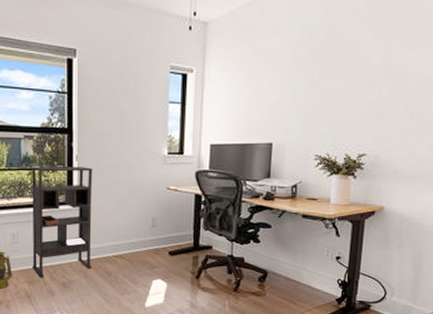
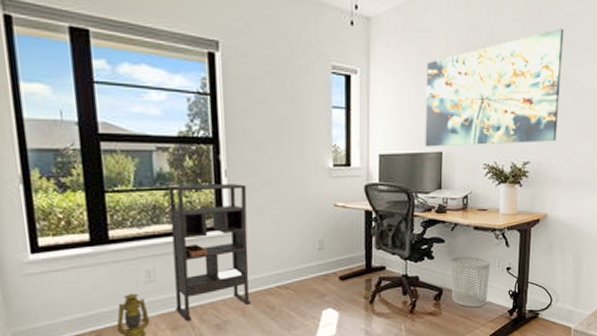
wall art: none [255,20,410,138] -> present [425,27,564,147]
waste bin: none [276,242,318,292] -> present [451,256,490,307]

